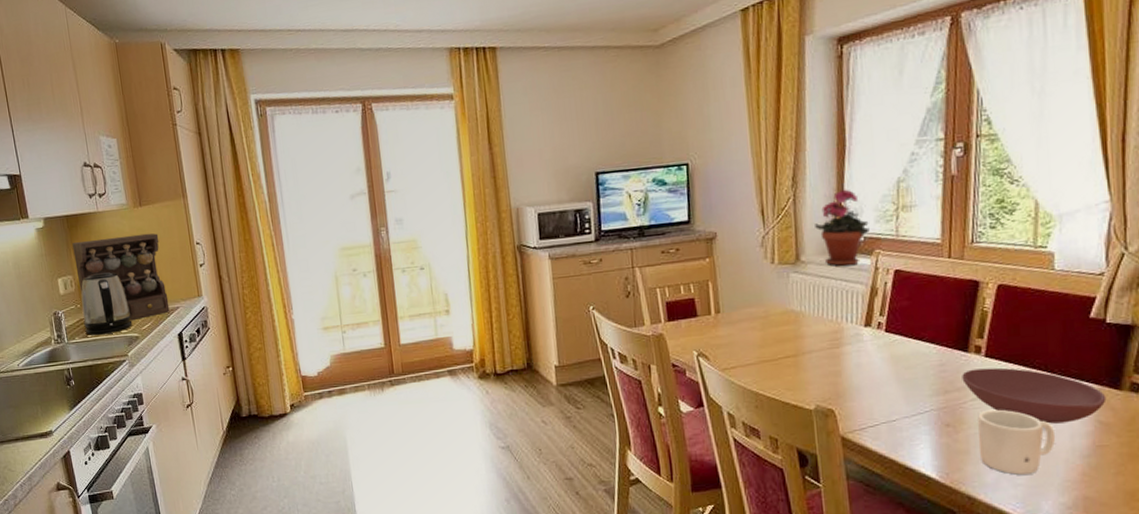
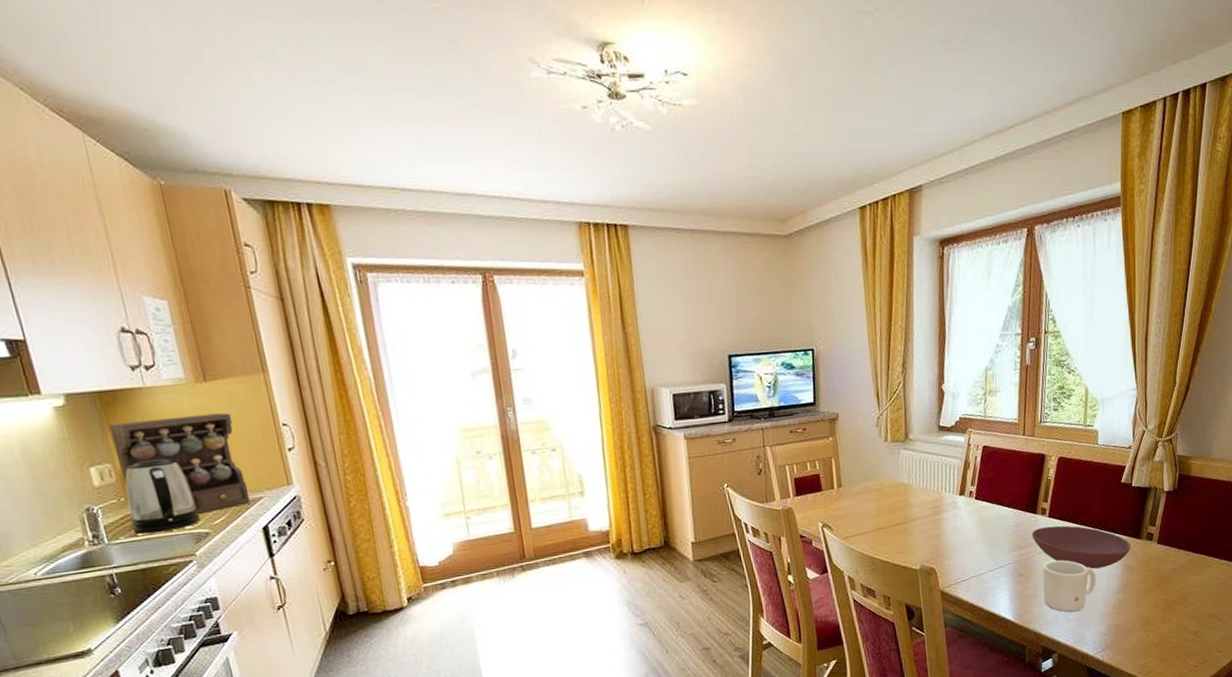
potted plant: present [815,189,870,267] -> none [921,375,964,444]

